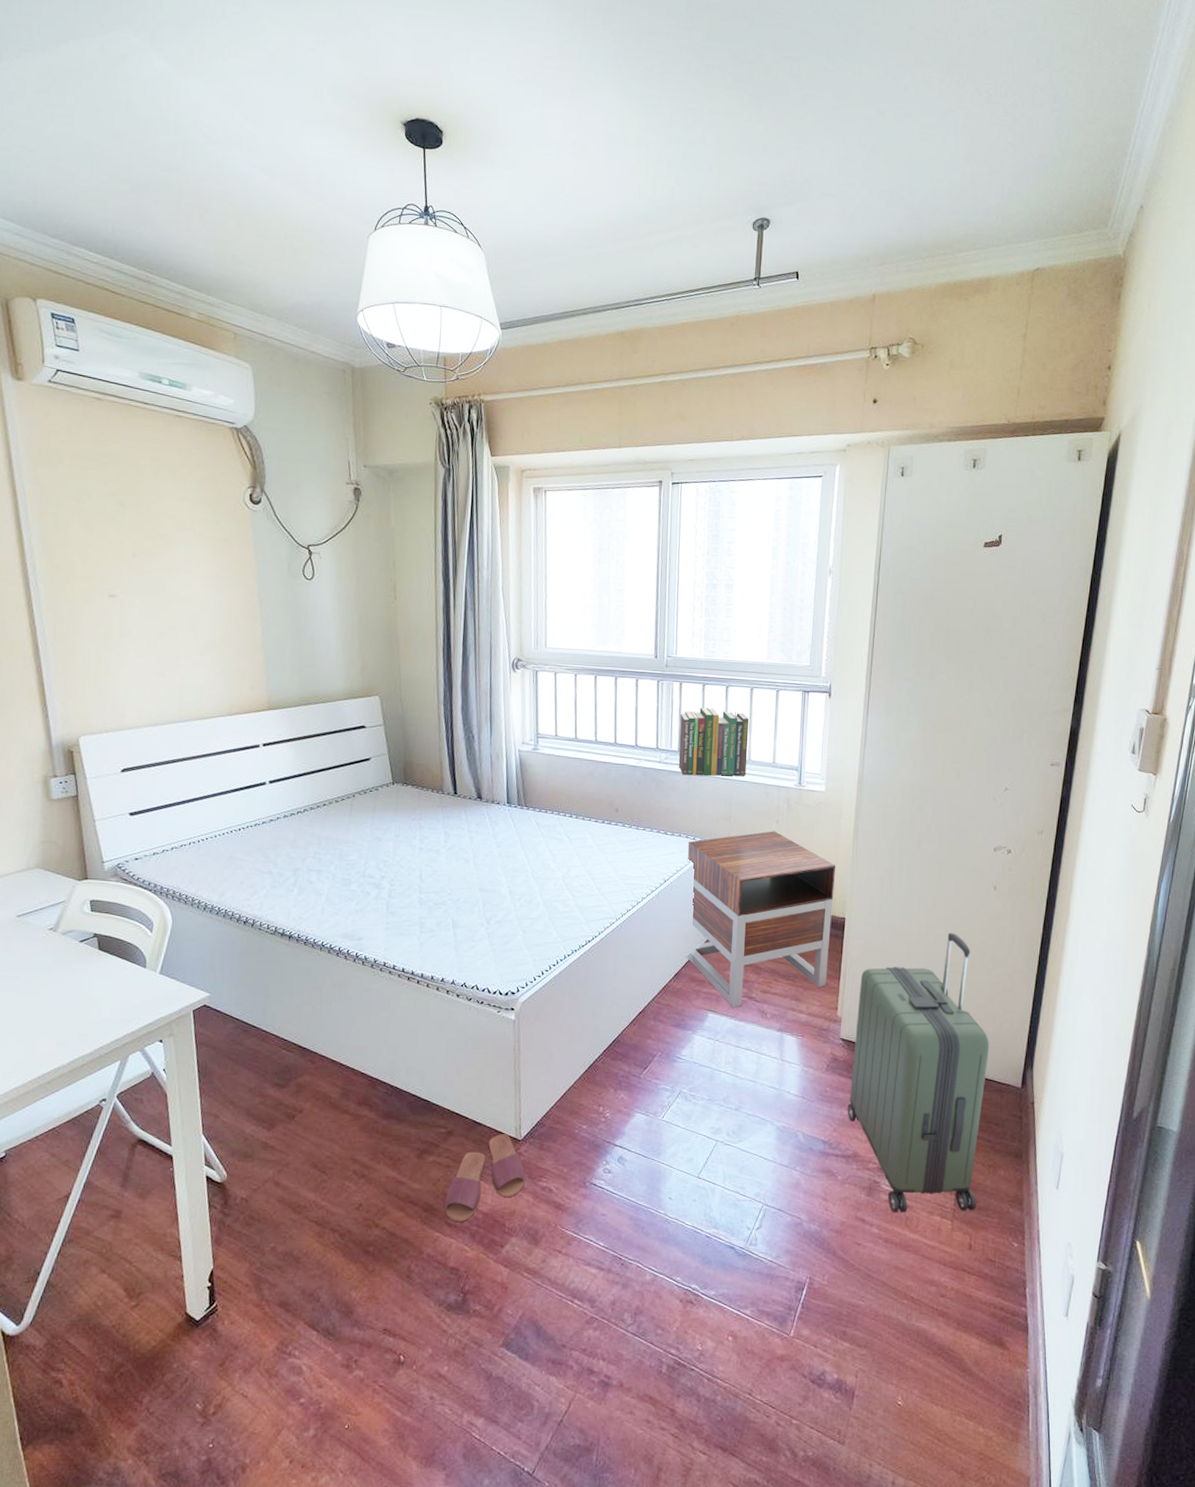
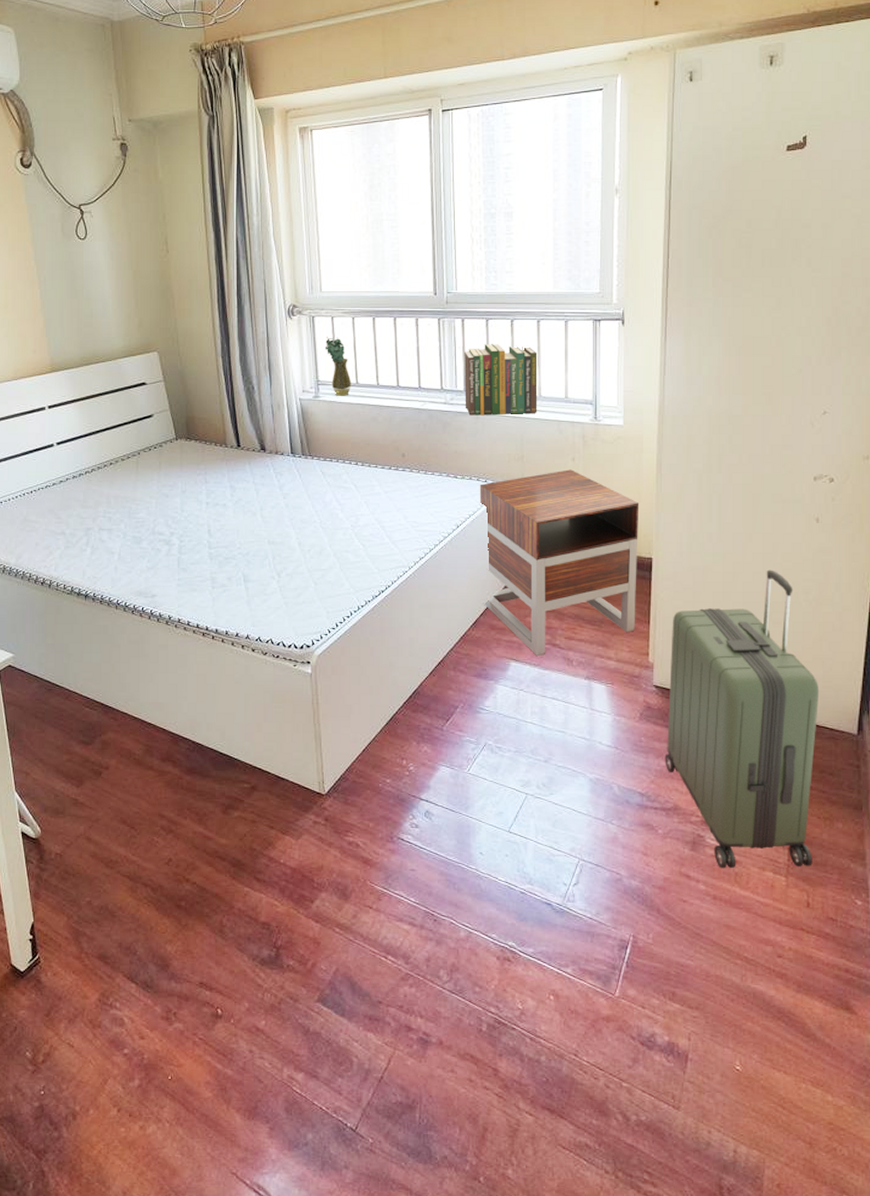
slippers: present [445,1133,525,1223] -> none [253,788,331,878]
vase: none [546,690,571,750] -> present [324,336,352,396]

